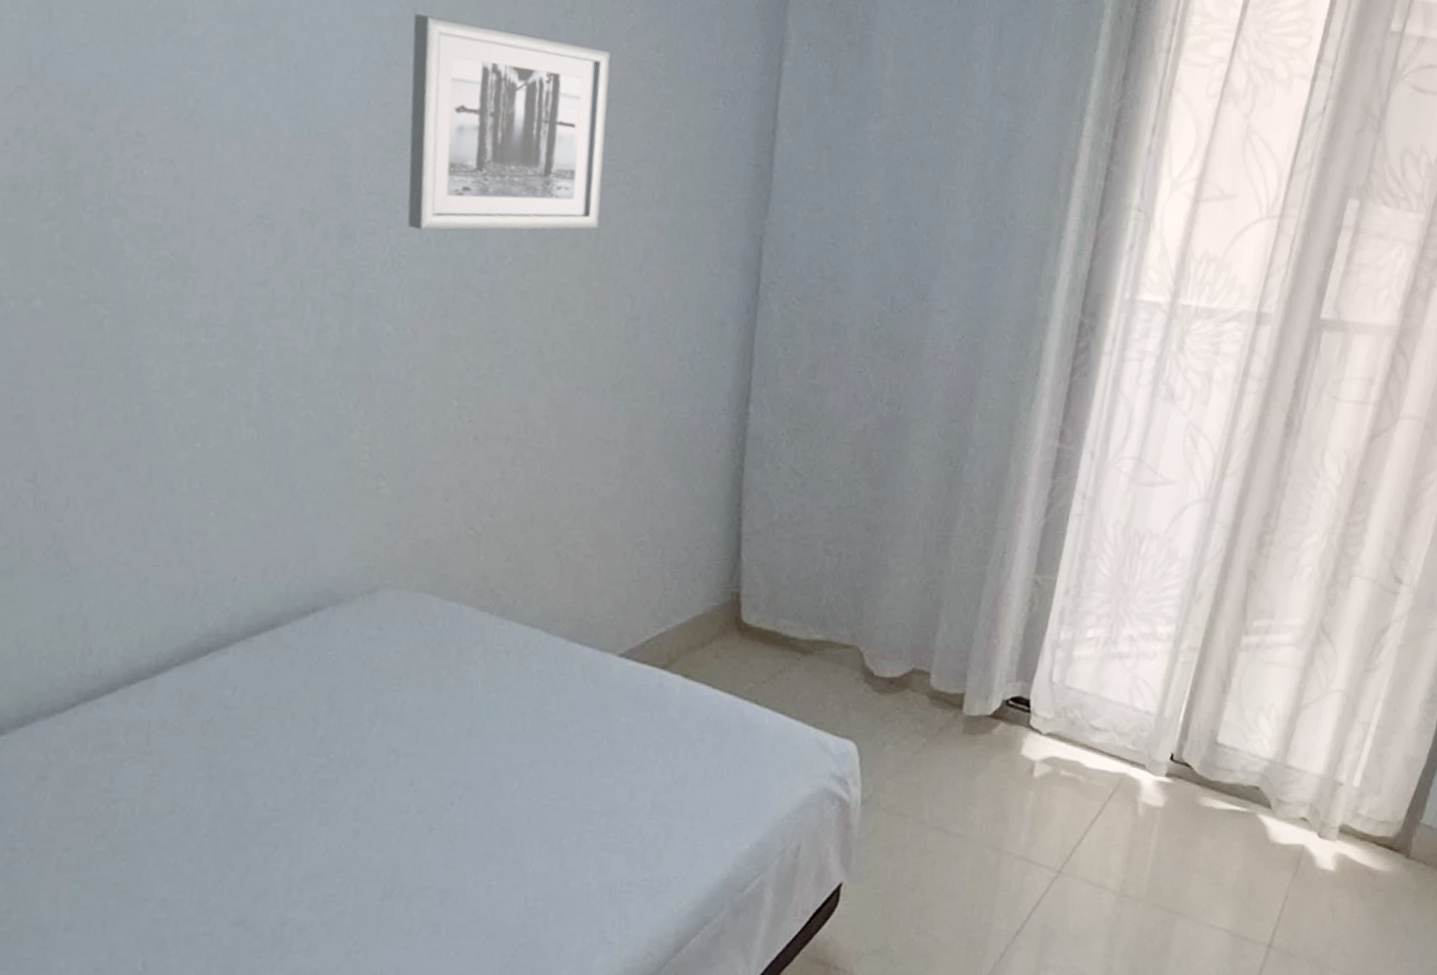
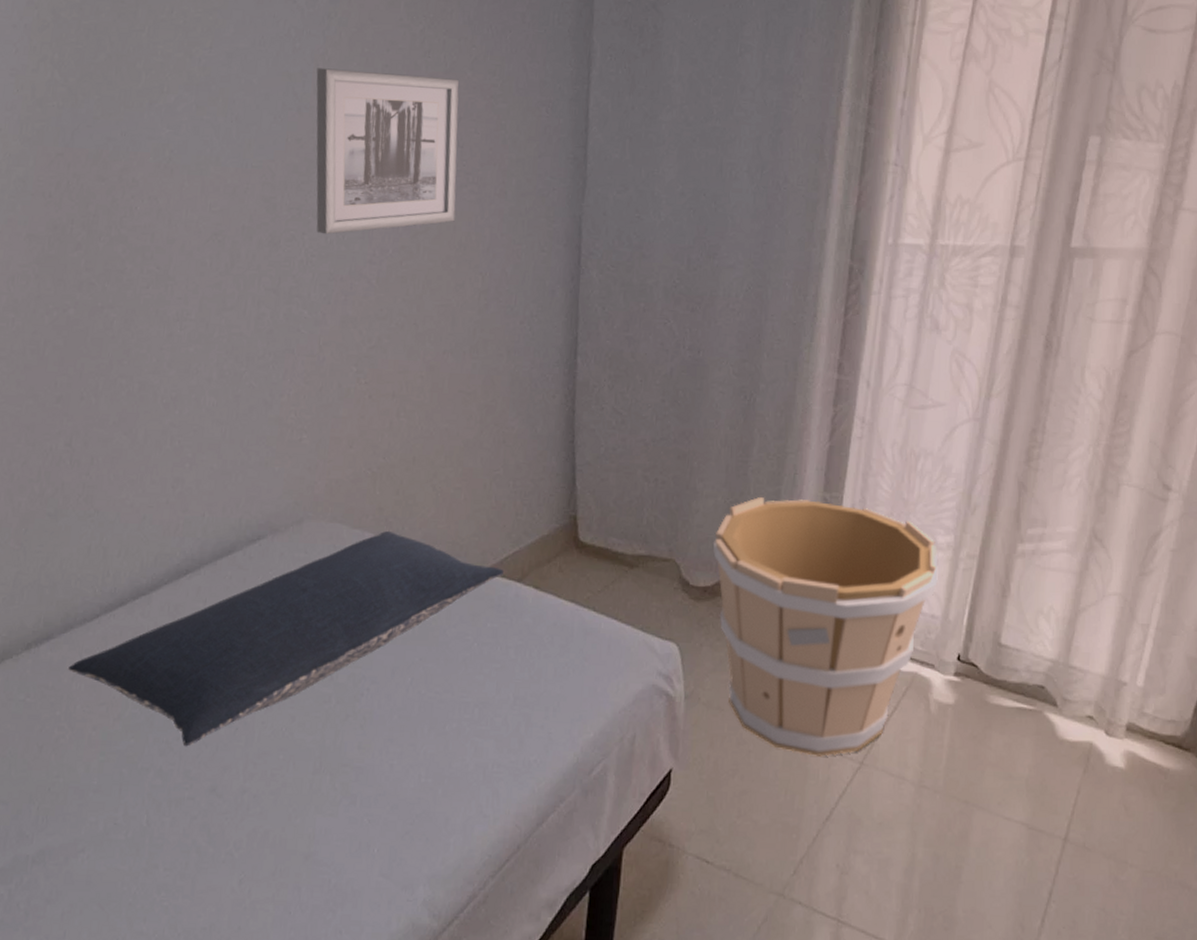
pillow: none [27,604,645,870] -> present [68,530,504,747]
wooden bucket: none [903,576,1157,865] -> present [713,496,938,756]

